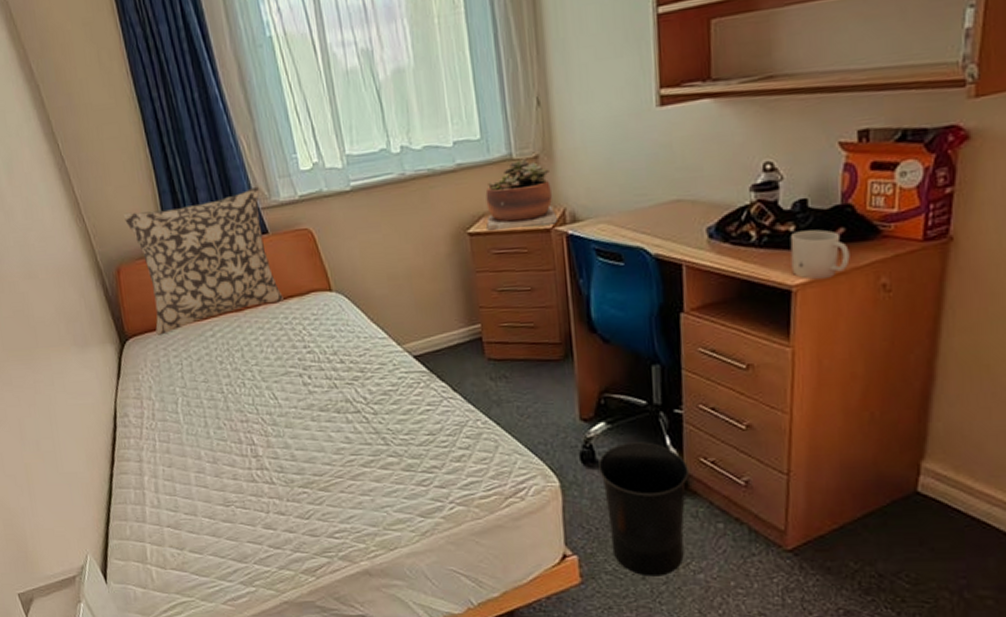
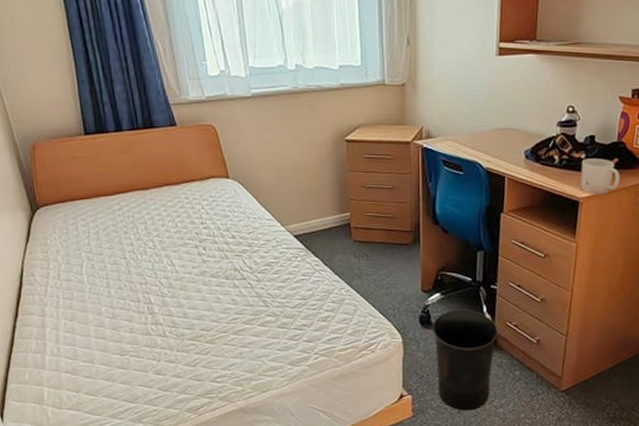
pillow: present [123,186,284,335] -> none [41,85,186,206]
succulent plant: present [485,158,557,231] -> none [361,84,415,140]

